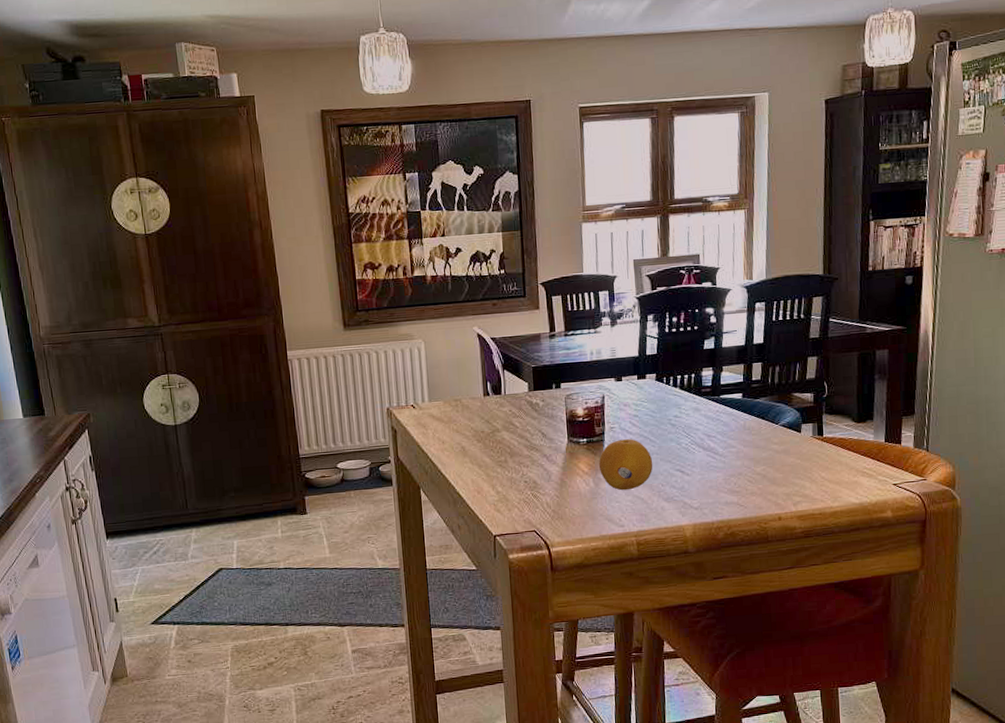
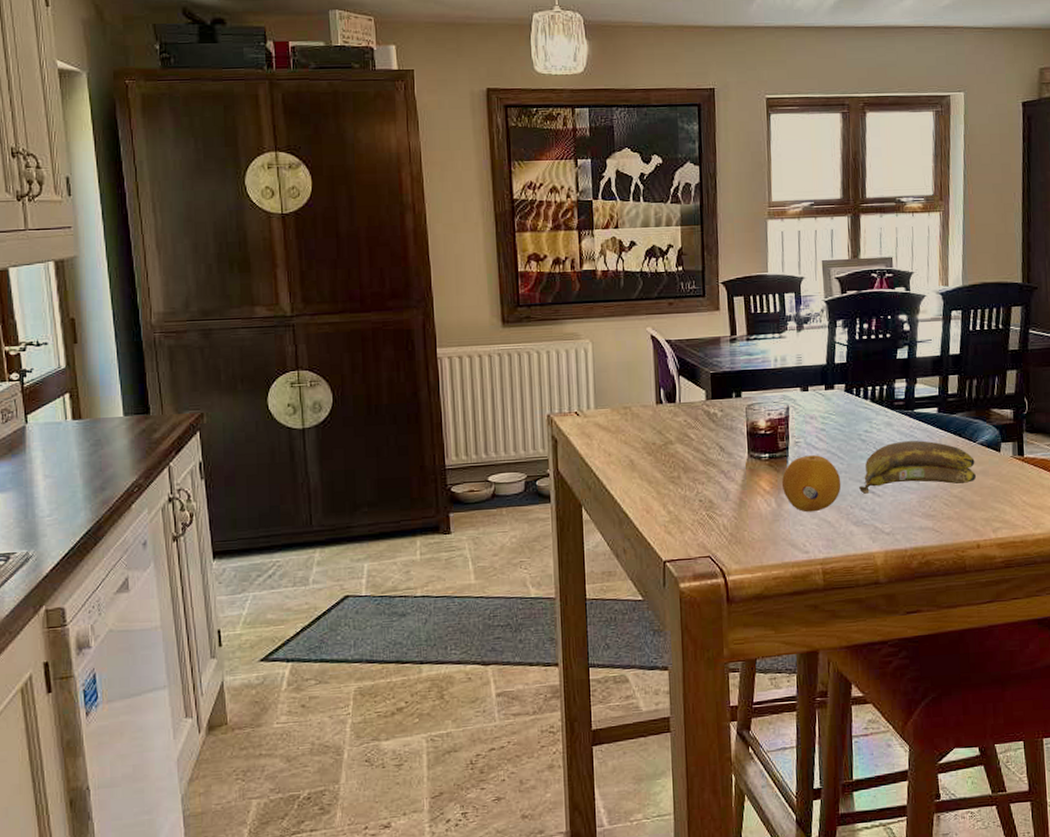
banana: none [670,423,778,474] -> present [859,440,976,495]

